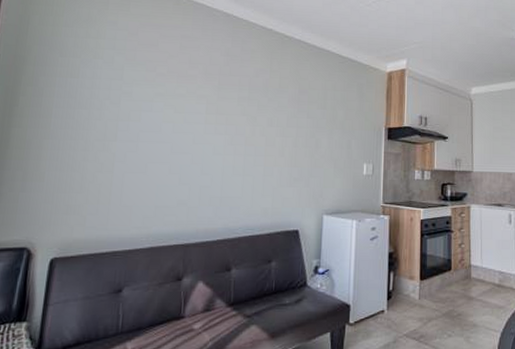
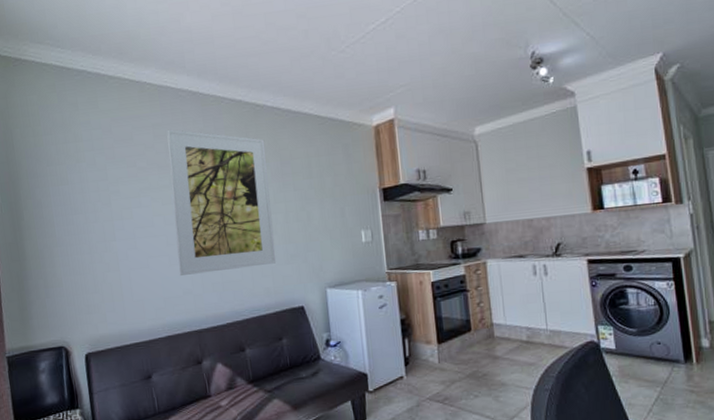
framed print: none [177,43,287,186] -> present [167,129,277,276]

